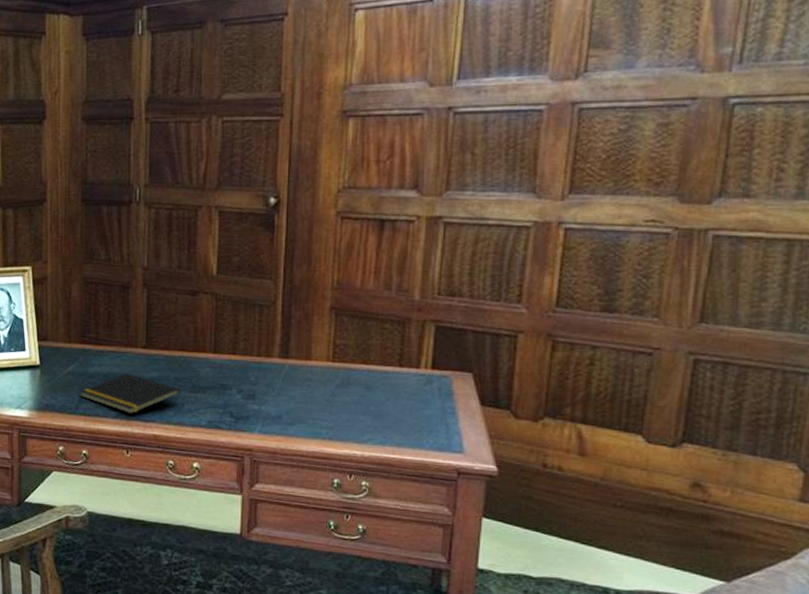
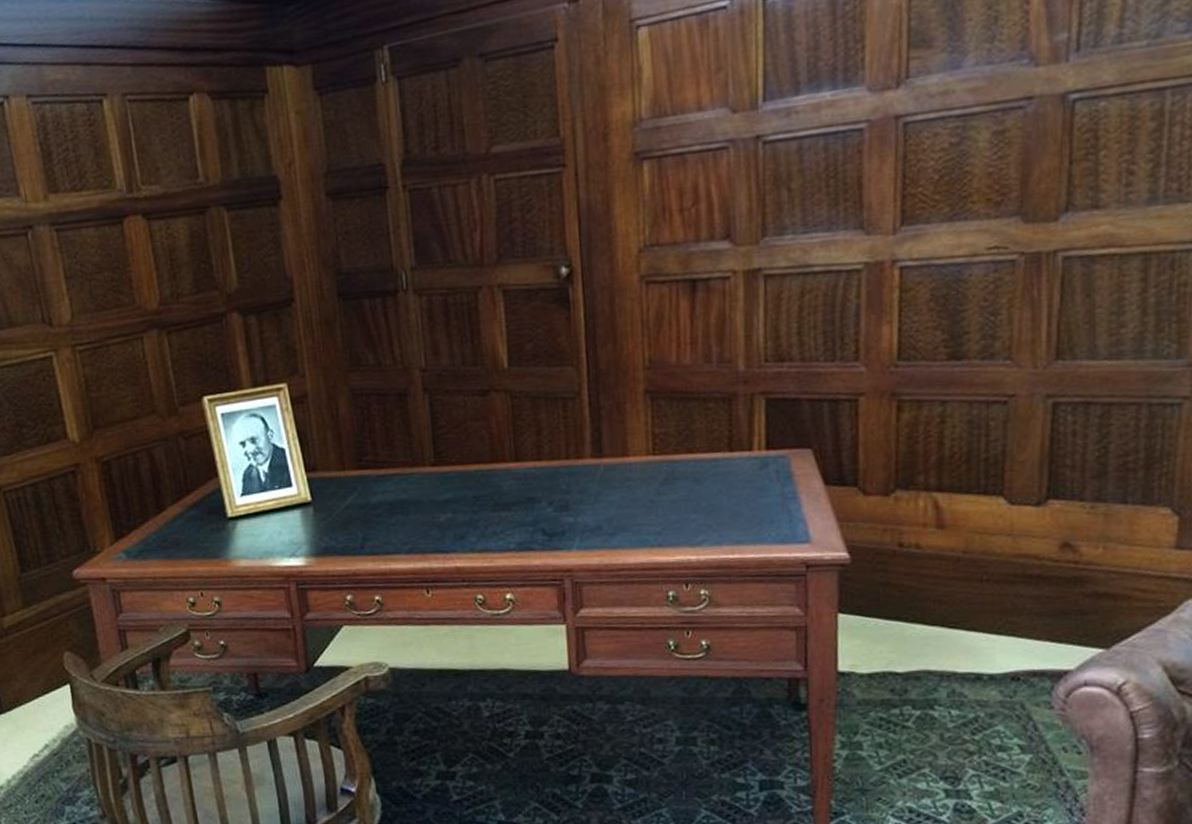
notepad: present [80,373,181,415] -> none [363,498,482,547]

